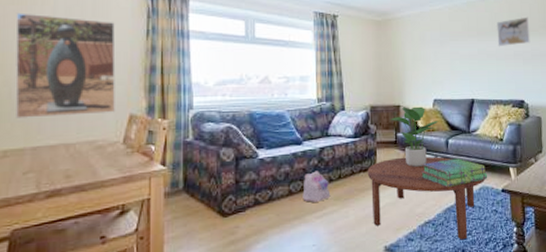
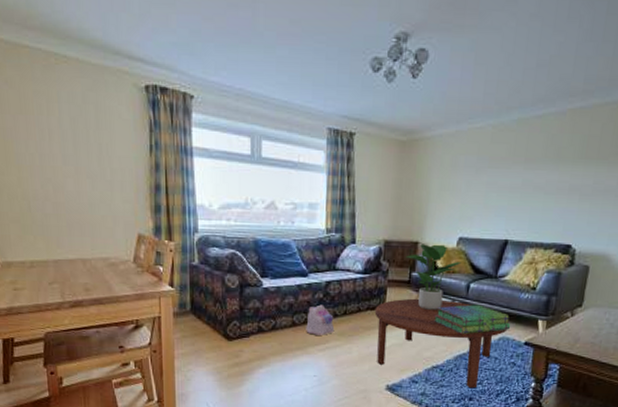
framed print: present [15,12,116,118] -> none [25,123,124,232]
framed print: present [496,17,531,47] -> none [549,140,598,179]

